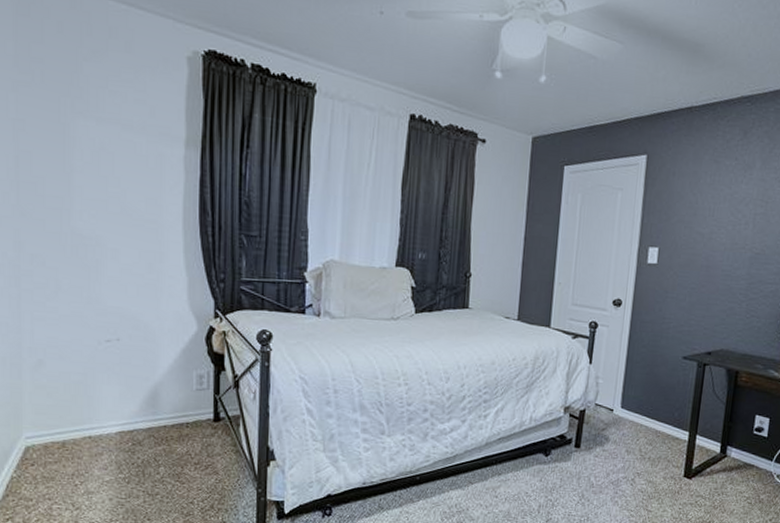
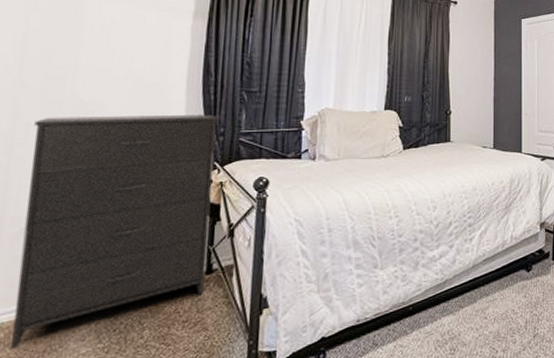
dresser: none [38,249,219,469] -> present [11,114,219,349]

